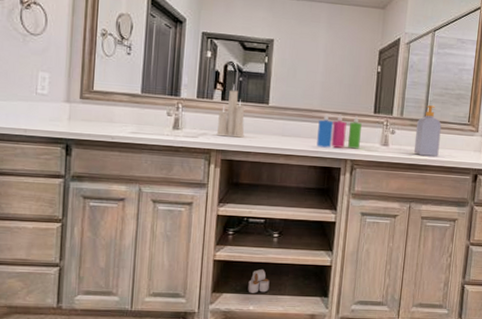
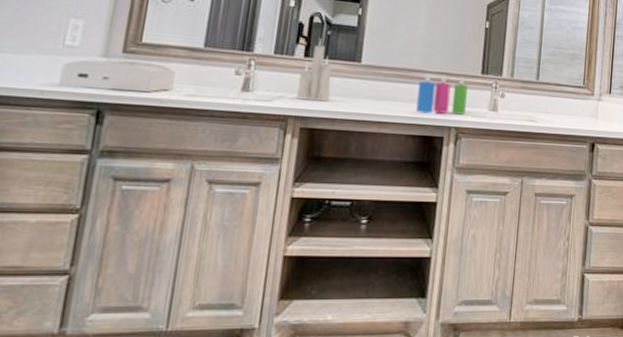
tissue dispenser: none [35,104,121,131] -> present [57,59,175,93]
toilet paper roll: present [248,268,270,293] -> none [326,265,354,298]
soap bottle: present [413,105,442,156] -> none [525,65,555,123]

